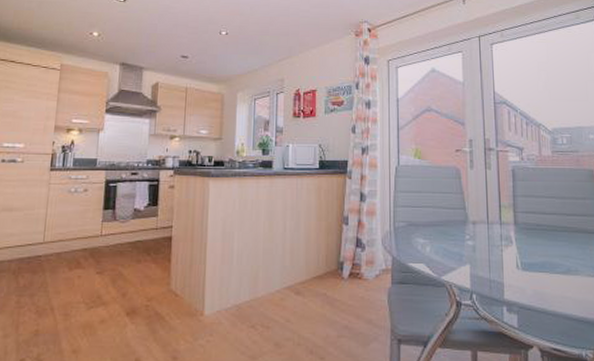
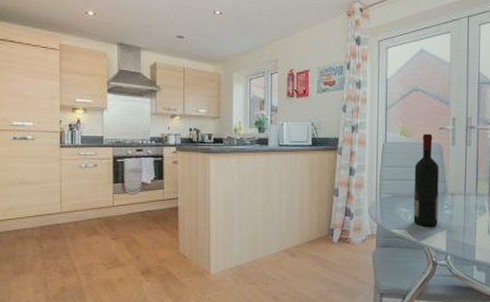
wine bottle: none [431,156,460,260] -> present [413,133,439,226]

